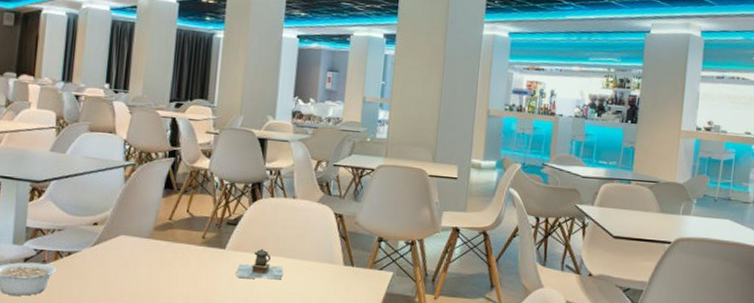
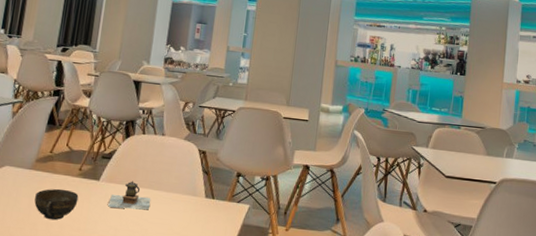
cup: none [155,258,204,293] -> present [34,188,79,220]

